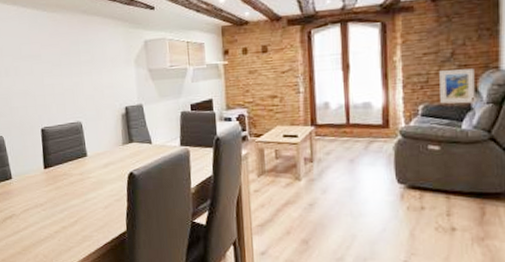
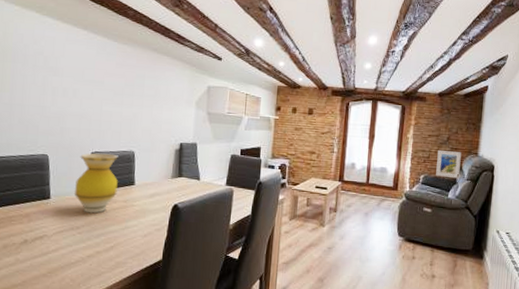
vase: none [31,127,72,190] -> present [75,153,118,214]

